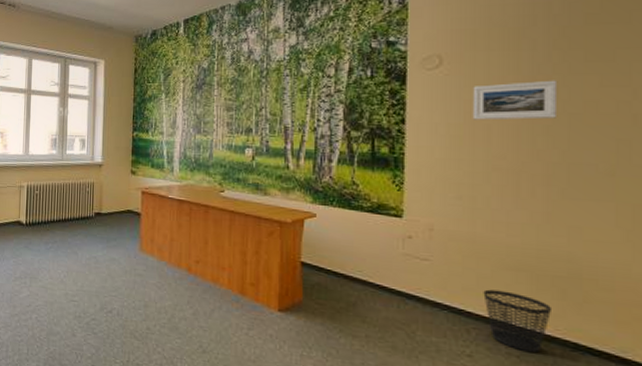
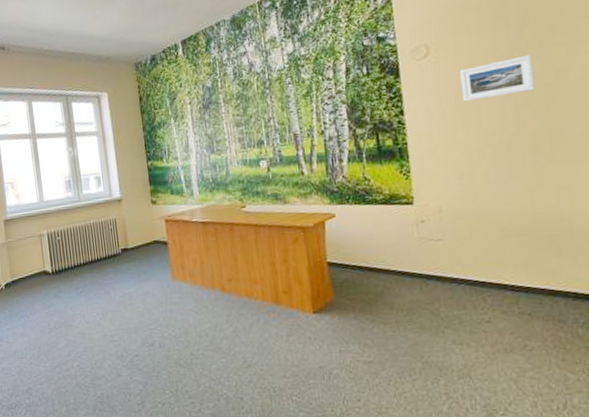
wastebasket: present [483,289,553,353] -> none [492,256,553,308]

